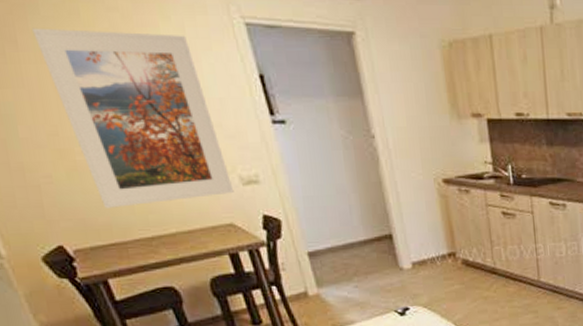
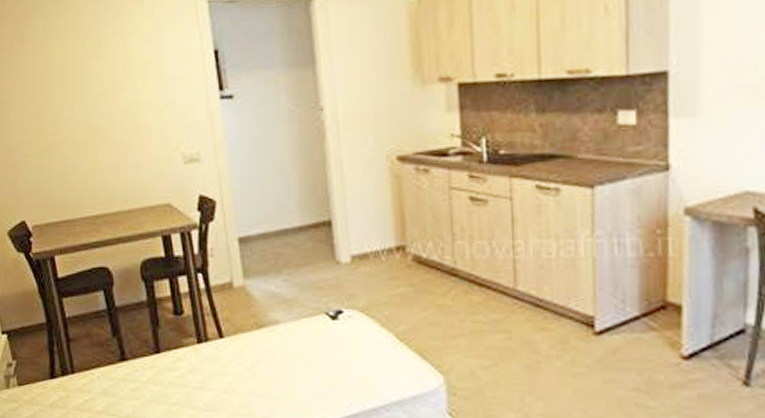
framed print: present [32,28,234,208] -> none [36,17,175,186]

